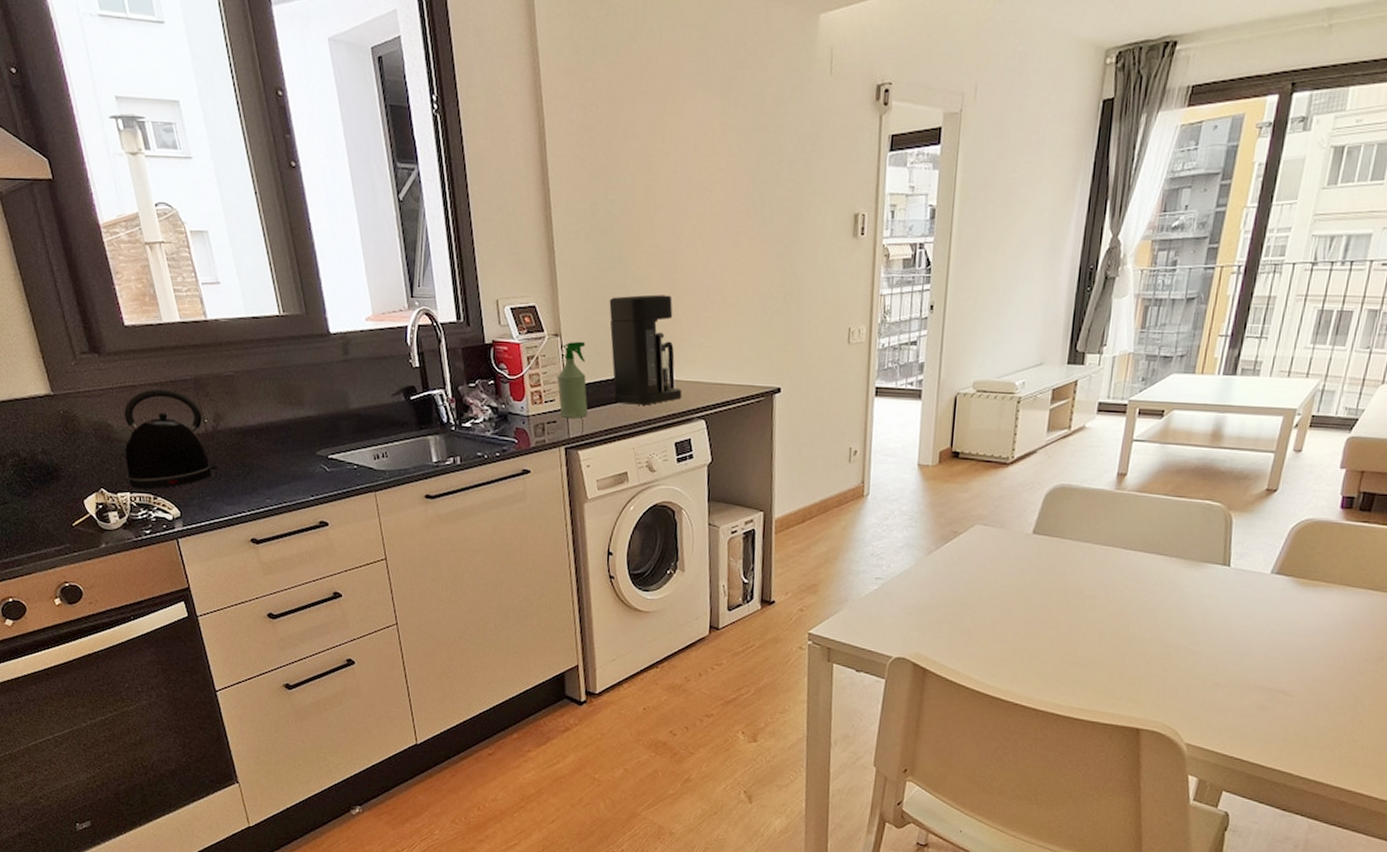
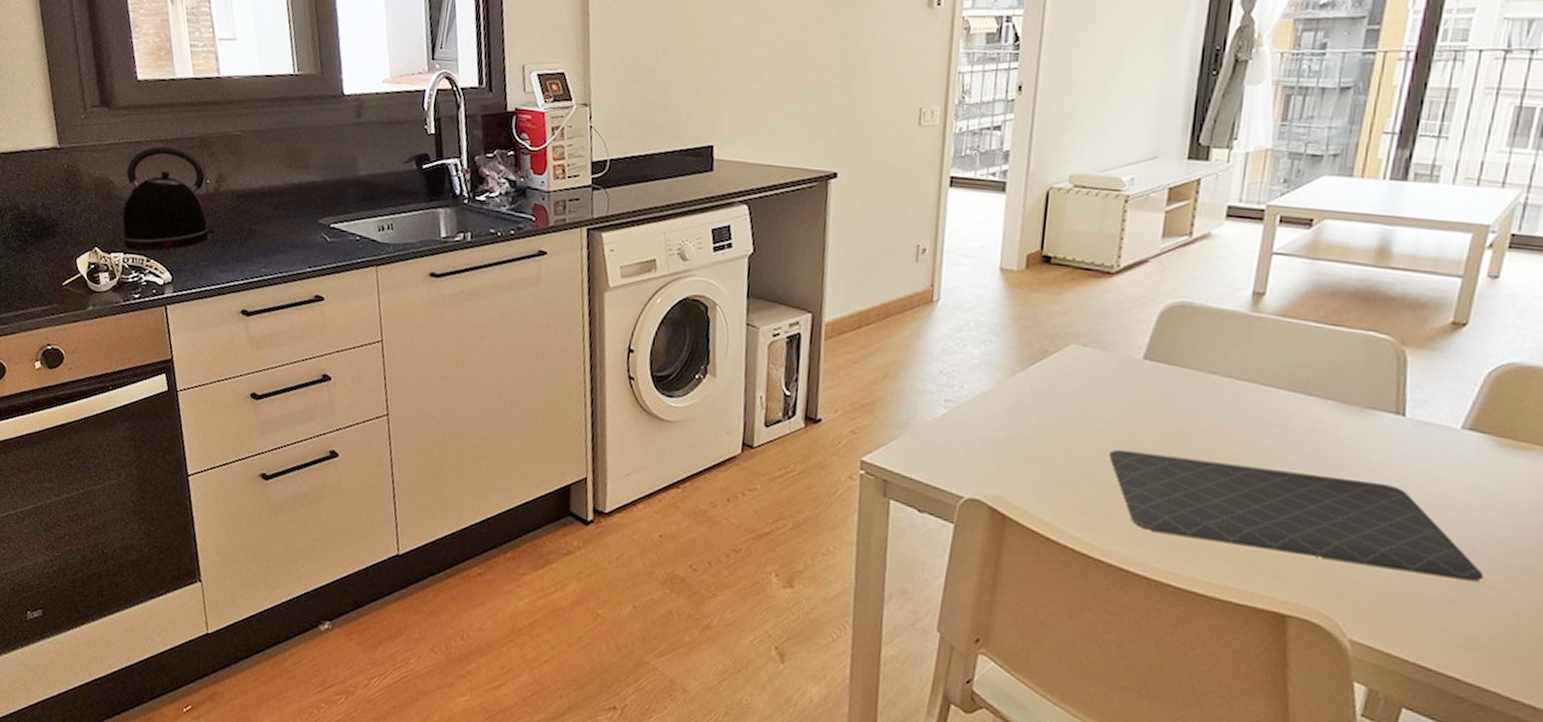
spray bottle: present [557,341,588,419] -> none [582,112,616,197]
coffee maker: present [609,294,682,405] -> none [645,64,723,186]
placemat: none [1006,608,1284,691] -> present [1108,449,1484,582]

